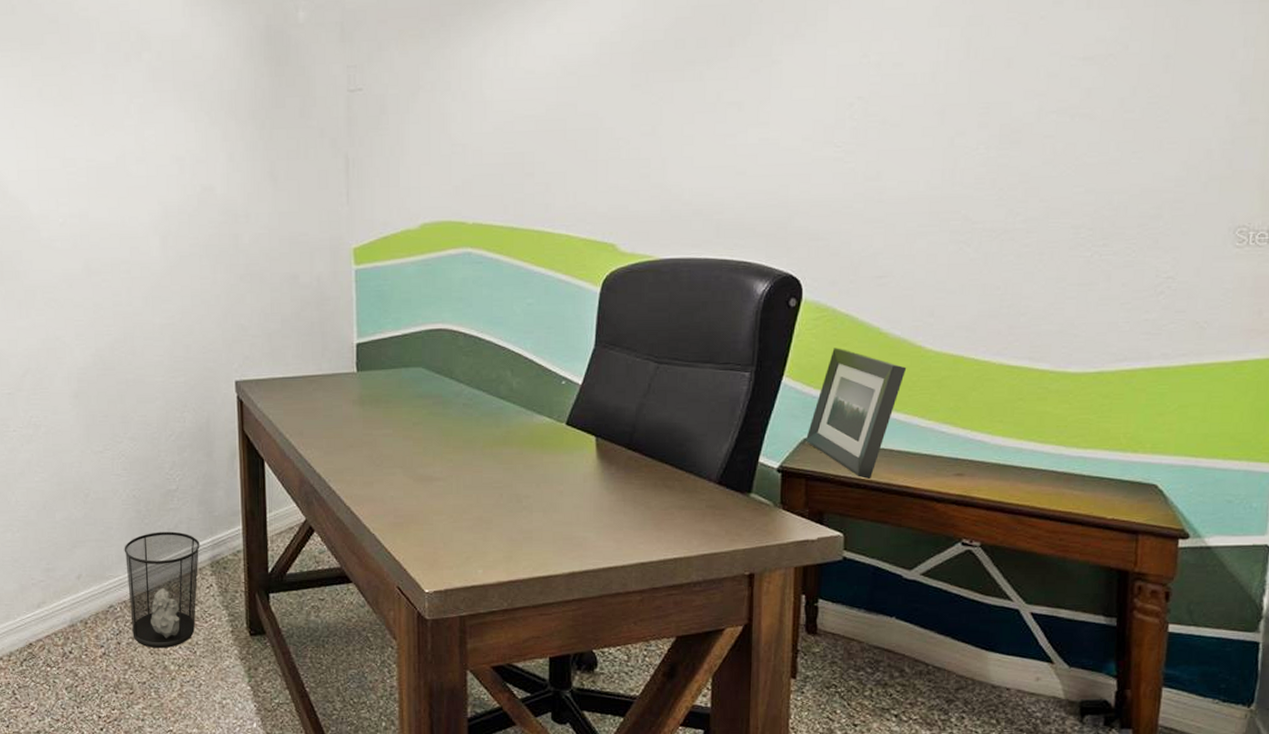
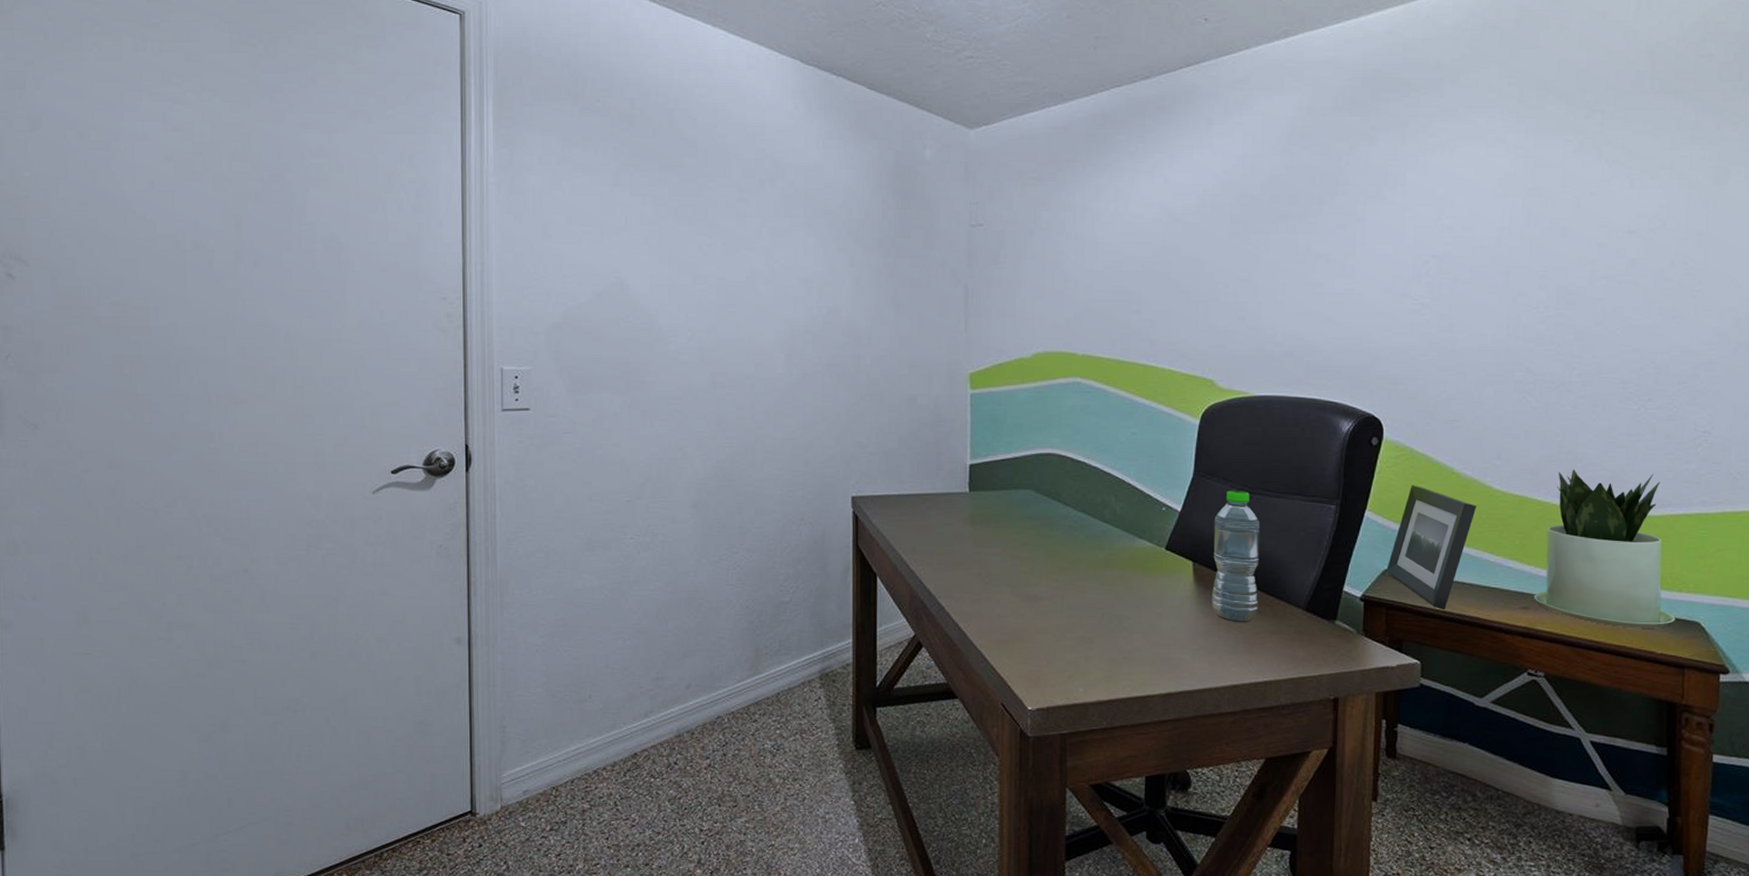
waste bin: present [124,531,200,649] -> none [734,643,810,761]
water bottle: none [616,360,668,499] -> present [1212,490,1261,623]
planter: none [970,324,1129,493] -> present [1534,469,1676,629]

